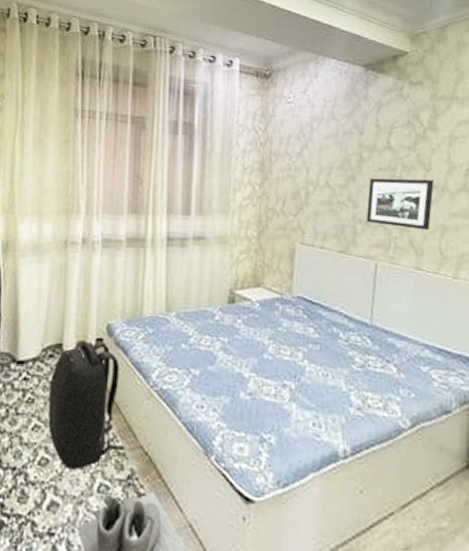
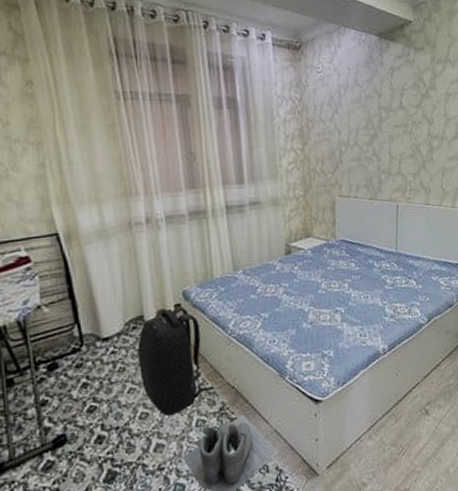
picture frame: present [366,178,434,231] -> none [387,132,436,173]

